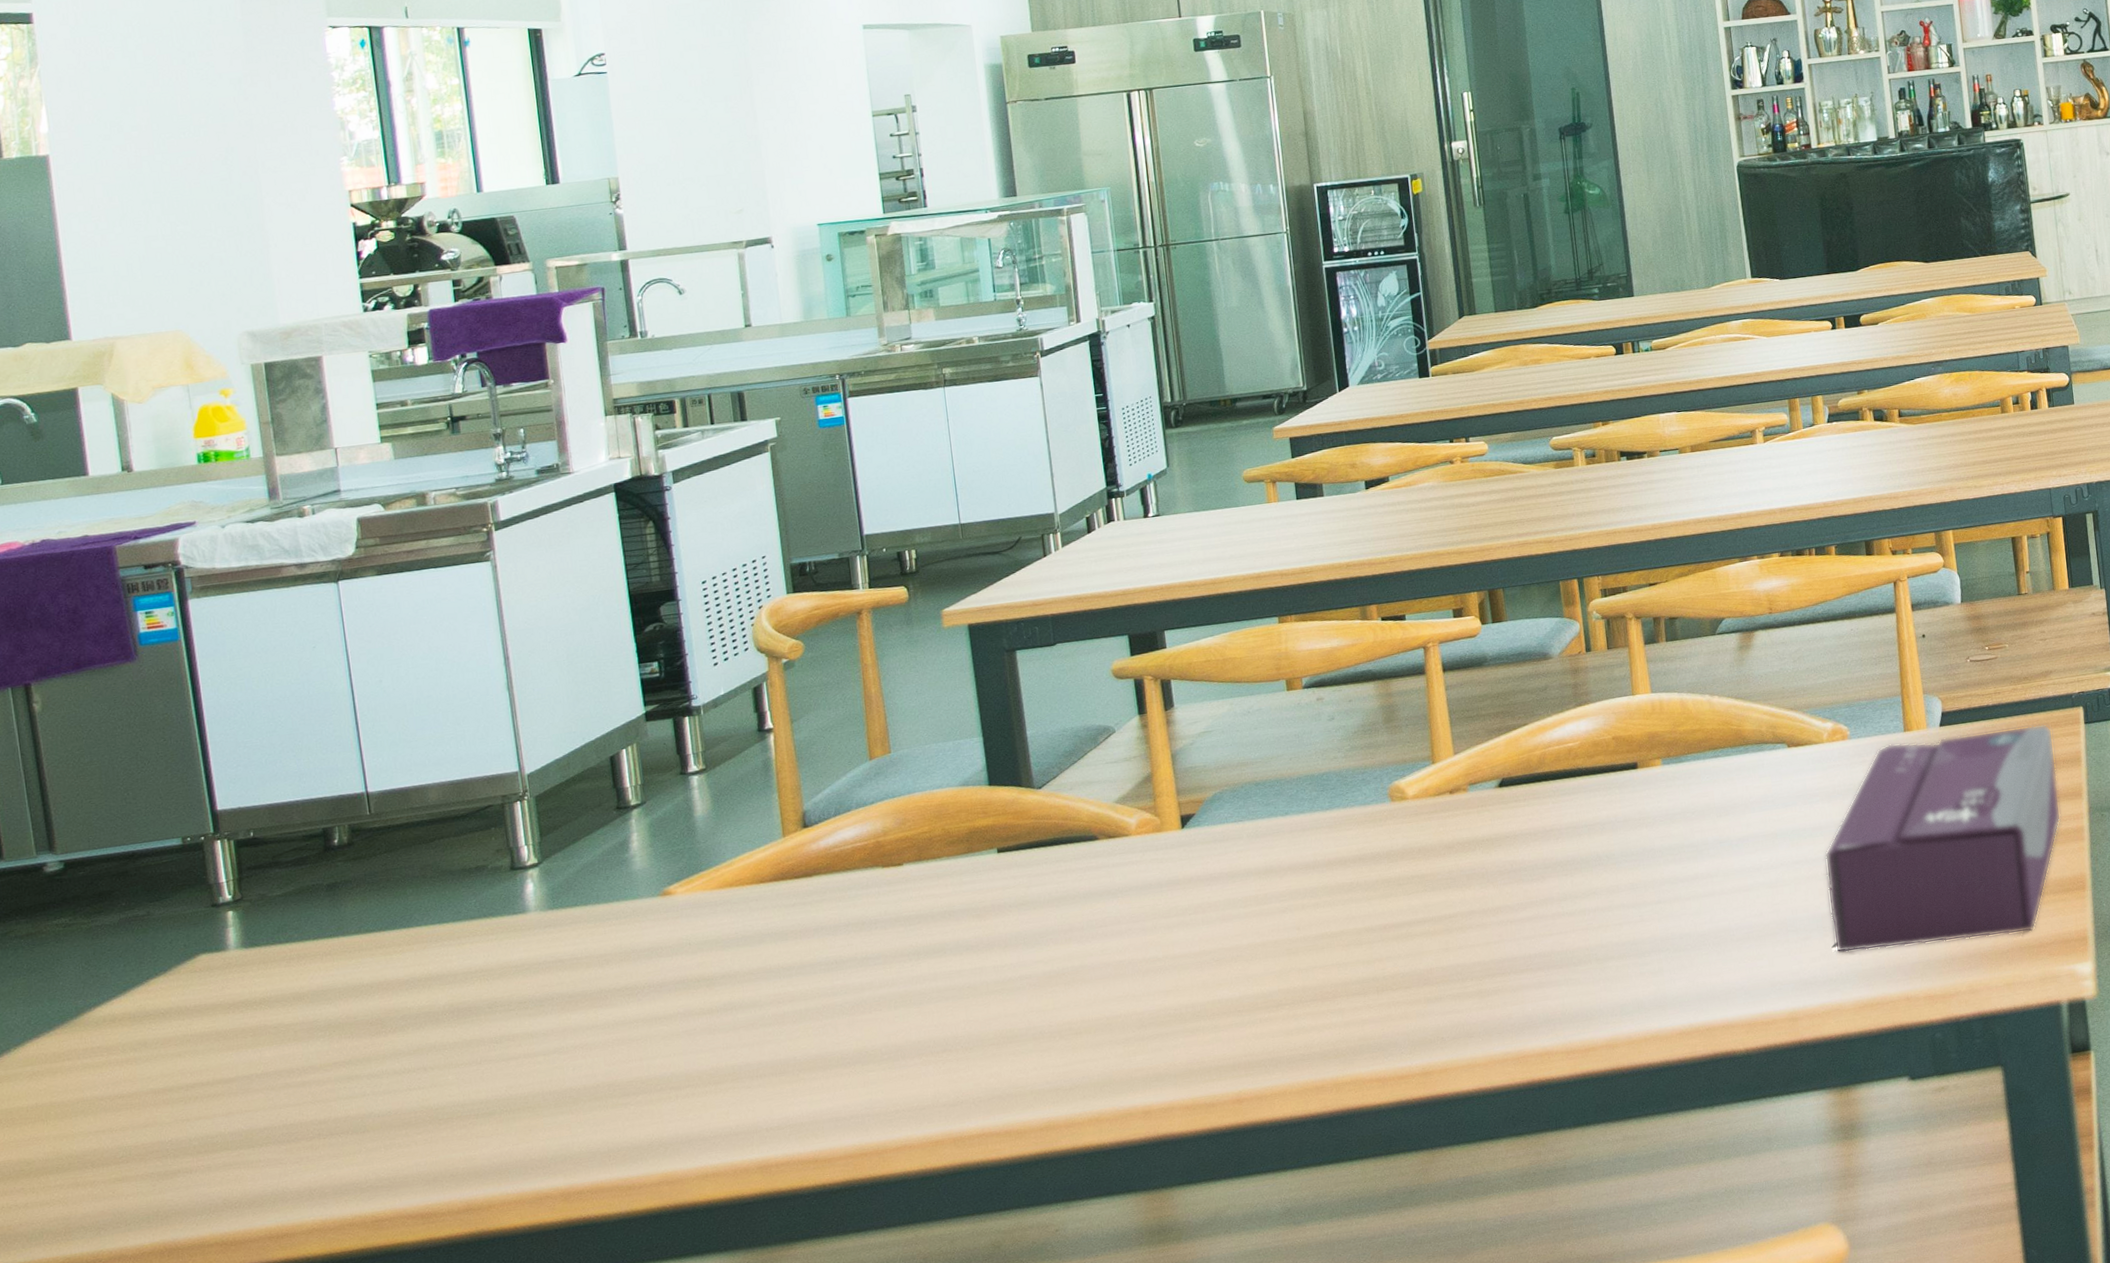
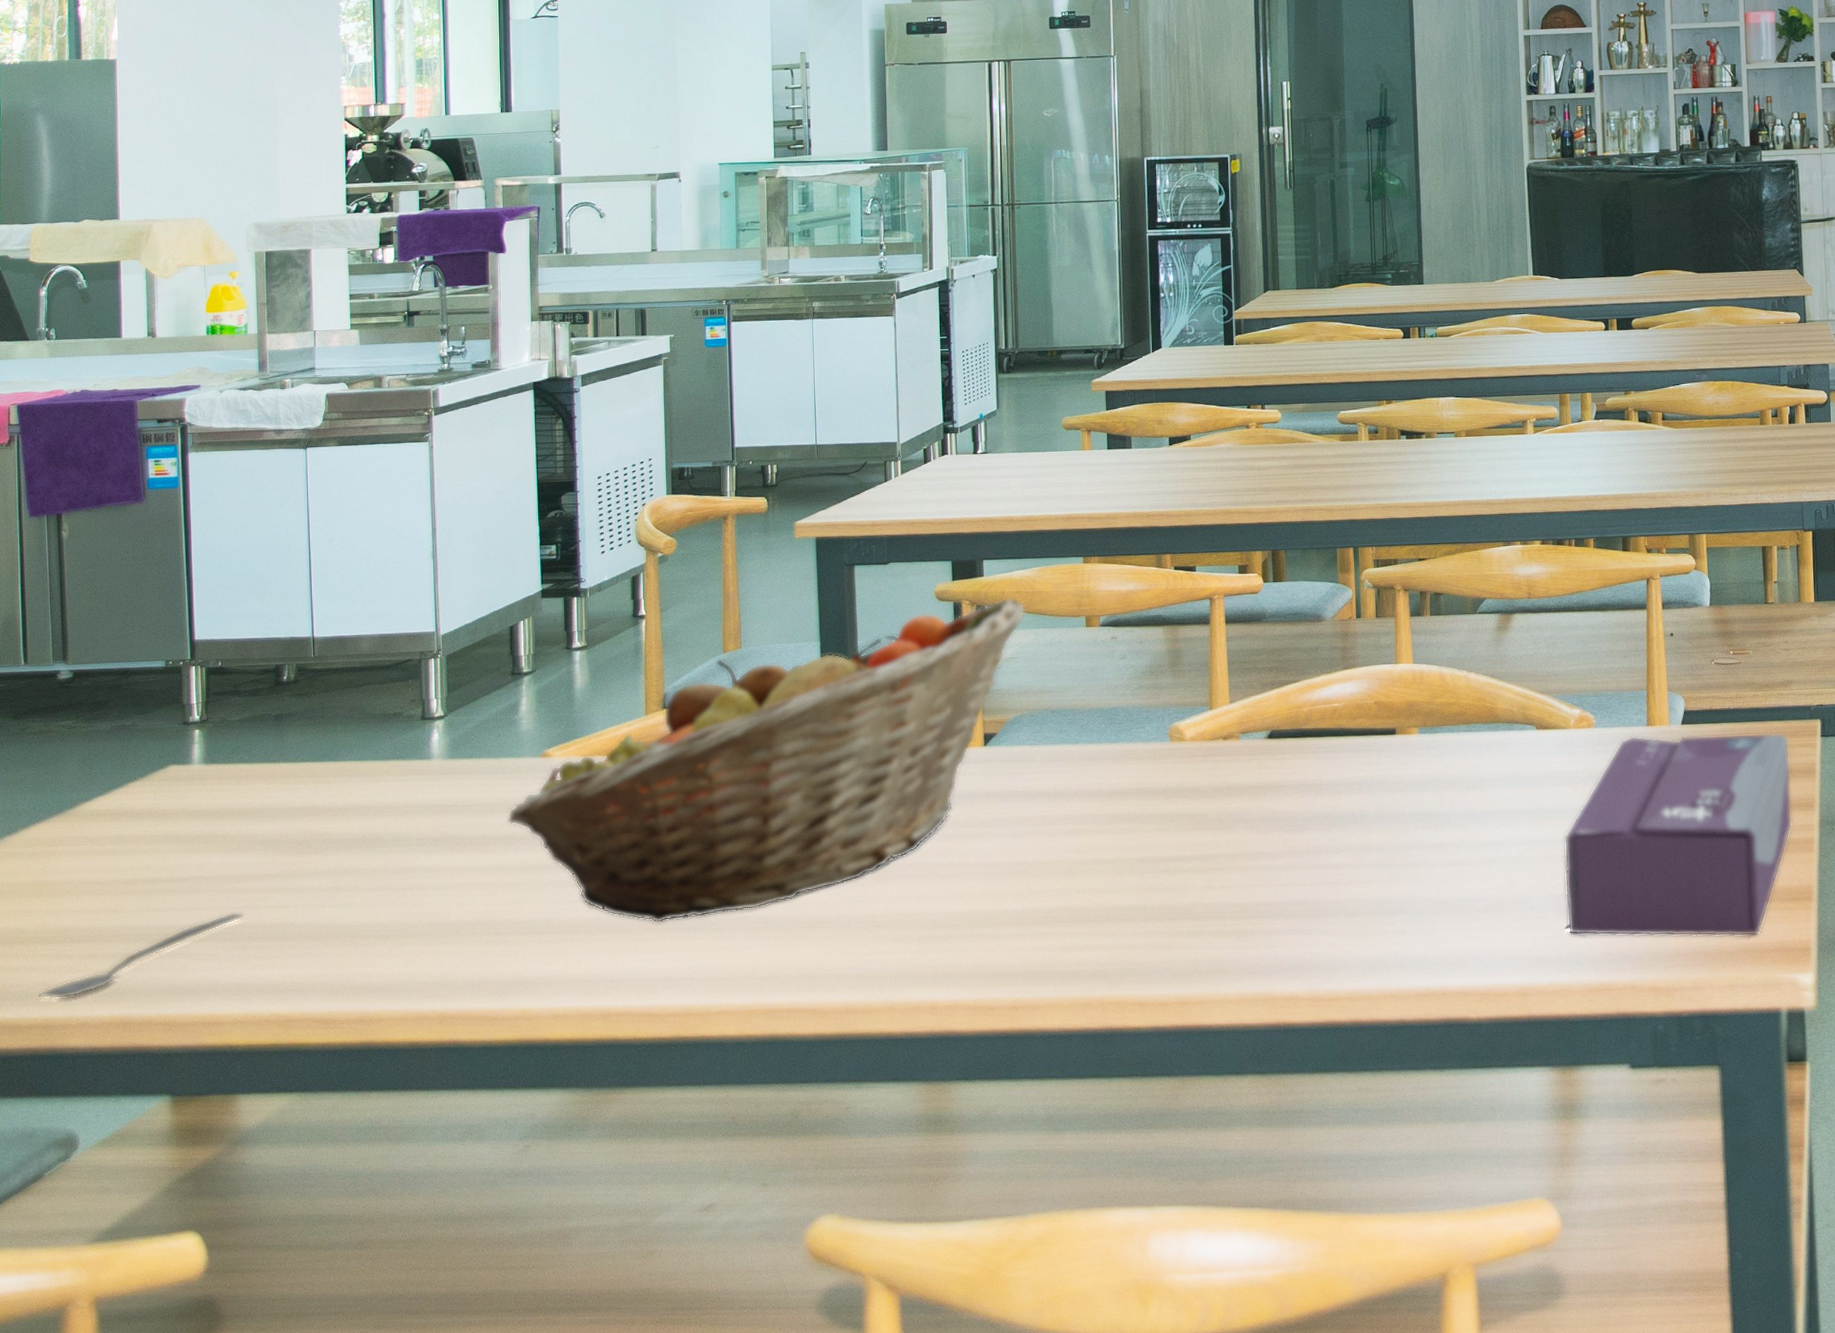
spoon: none [56,1108,311,1235] -> present [39,912,245,999]
fruit basket: none [625,667,1218,1062] -> present [506,597,1026,924]

